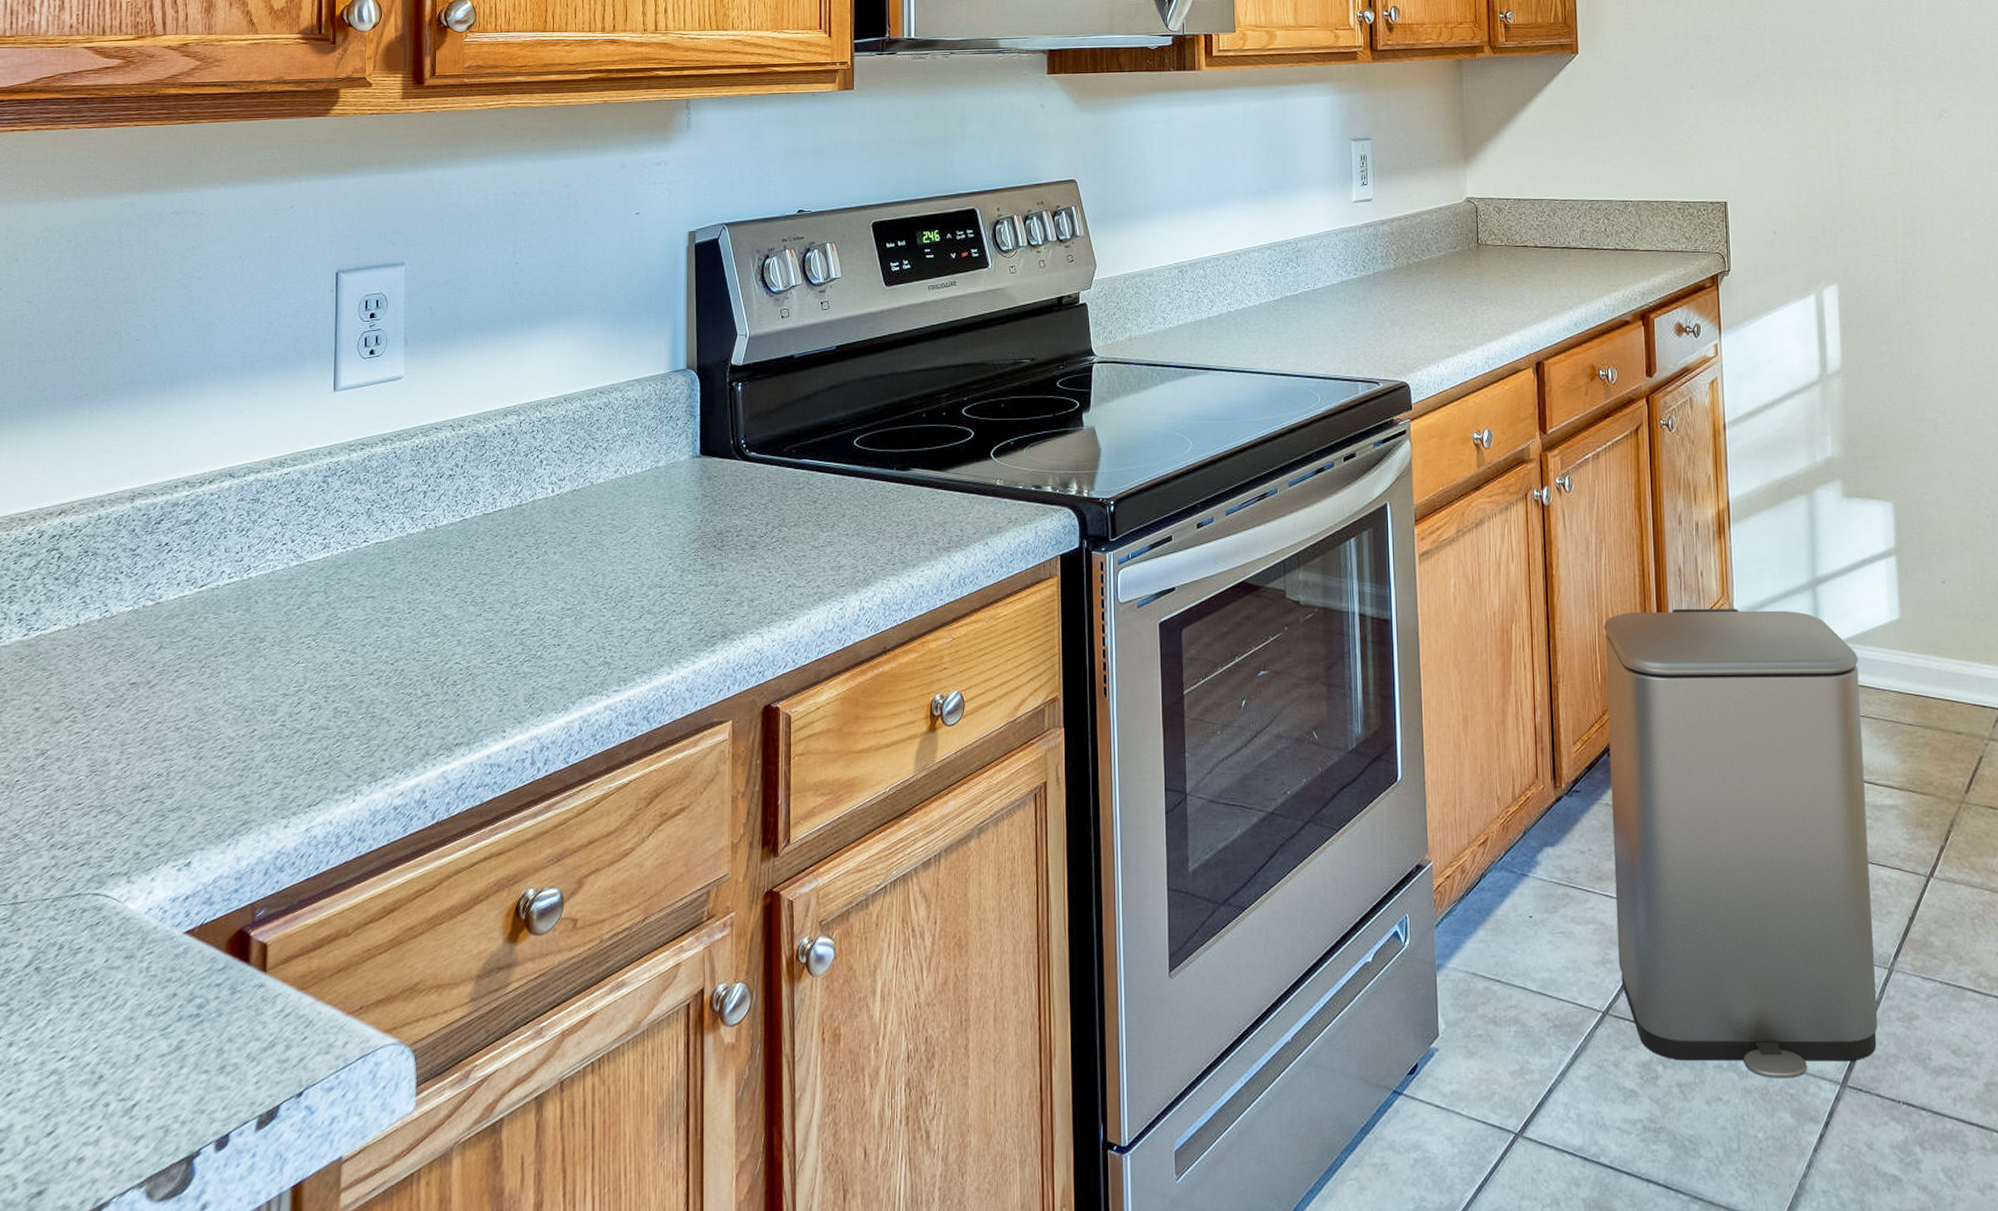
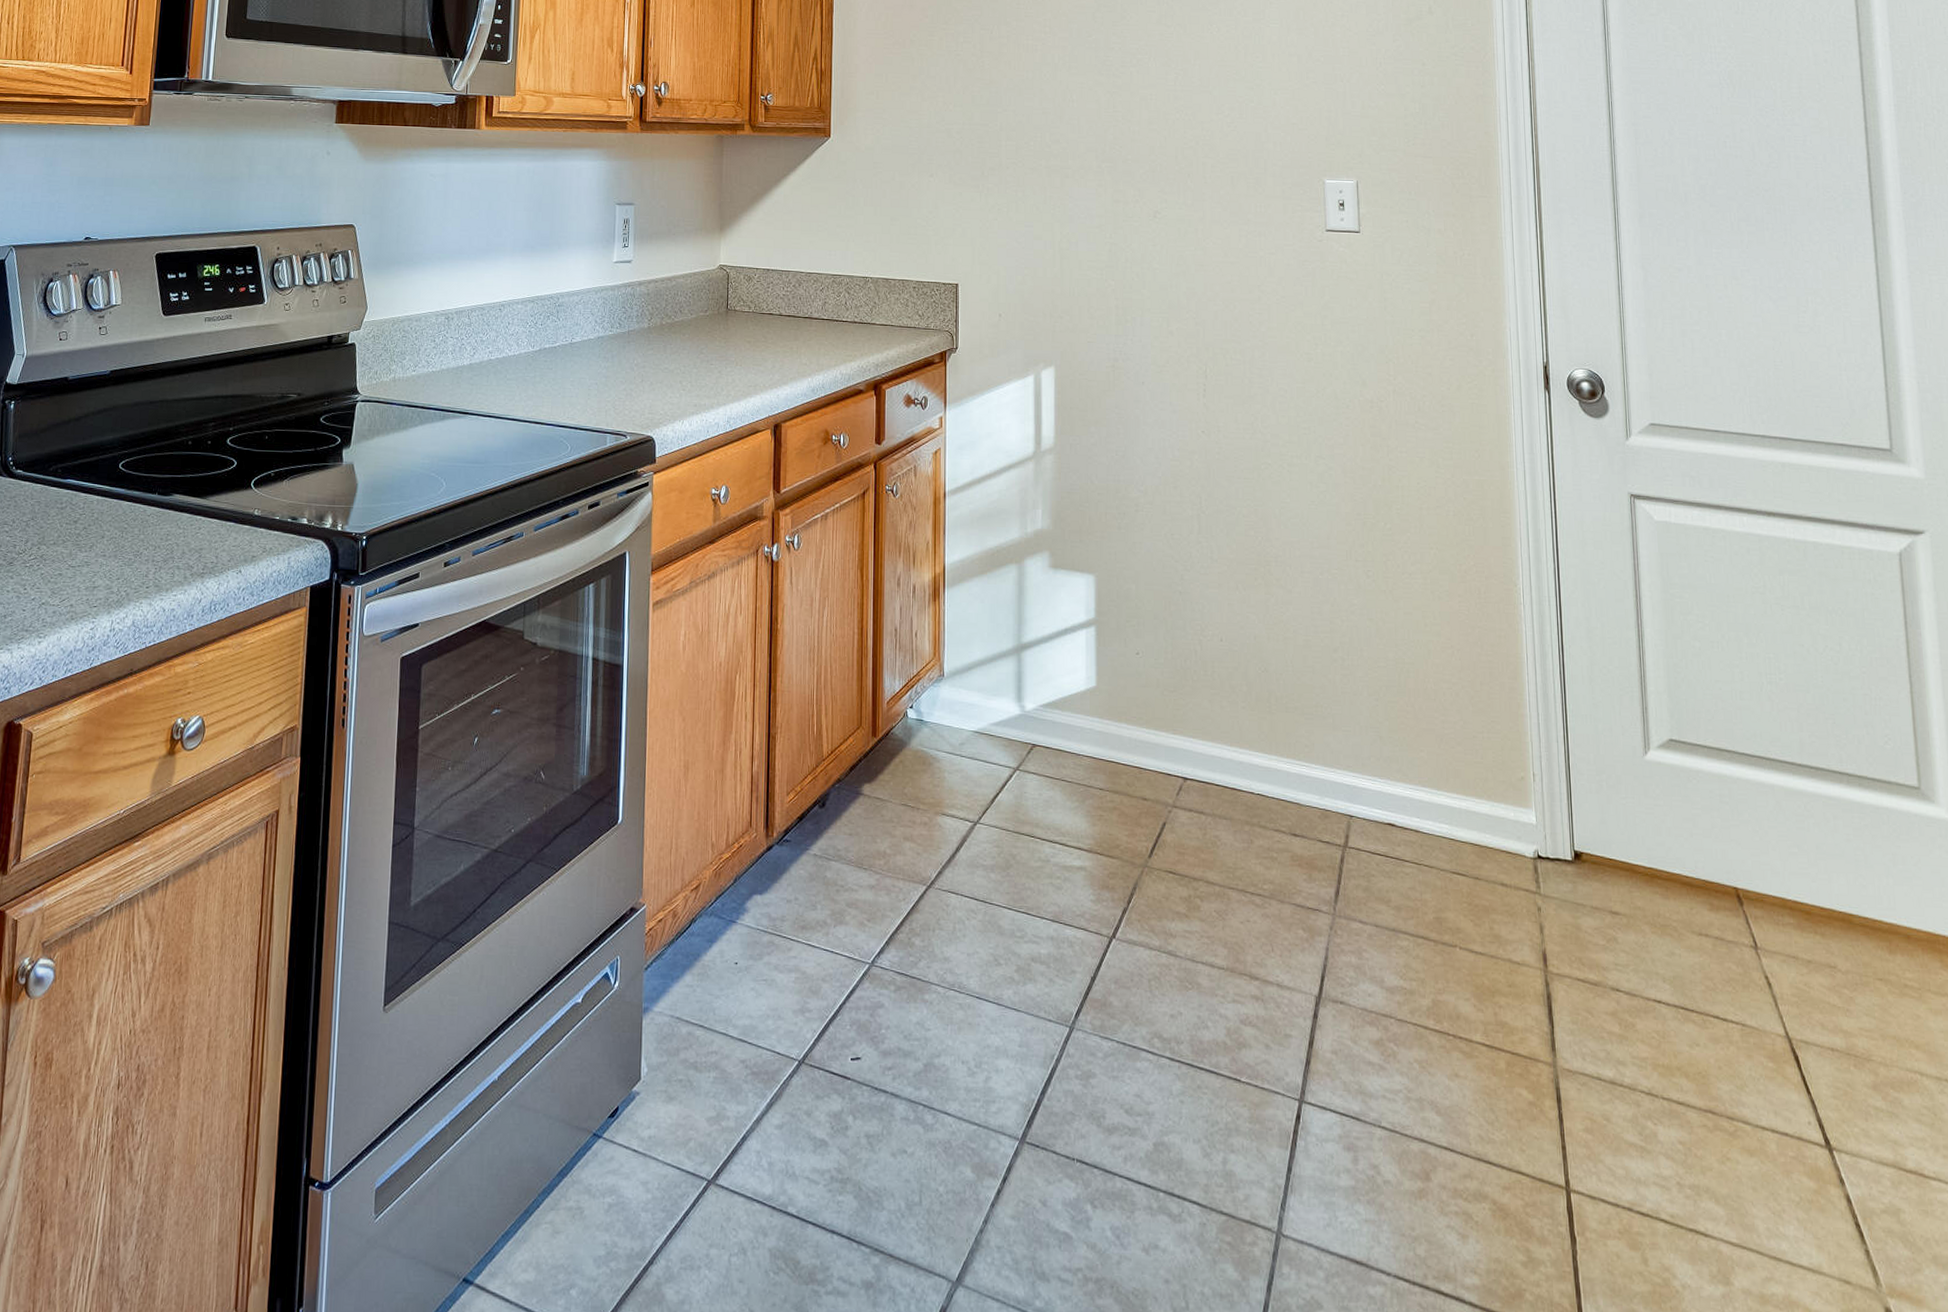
pedal bin: present [1603,608,1878,1079] -> none [816,667,1058,1133]

